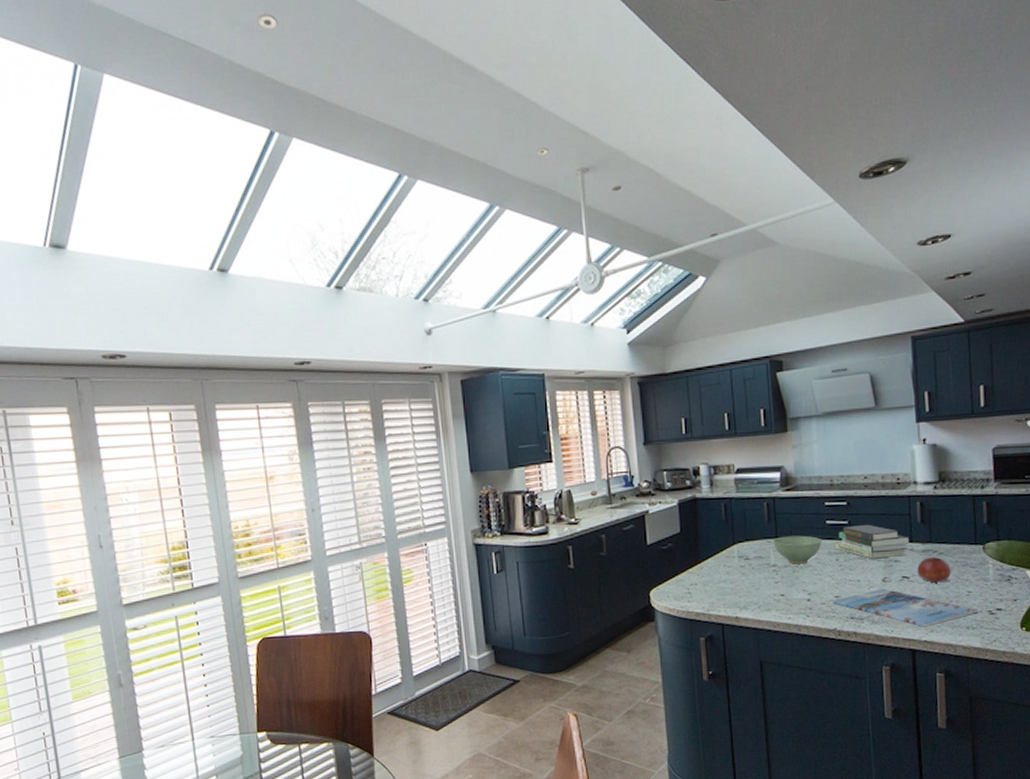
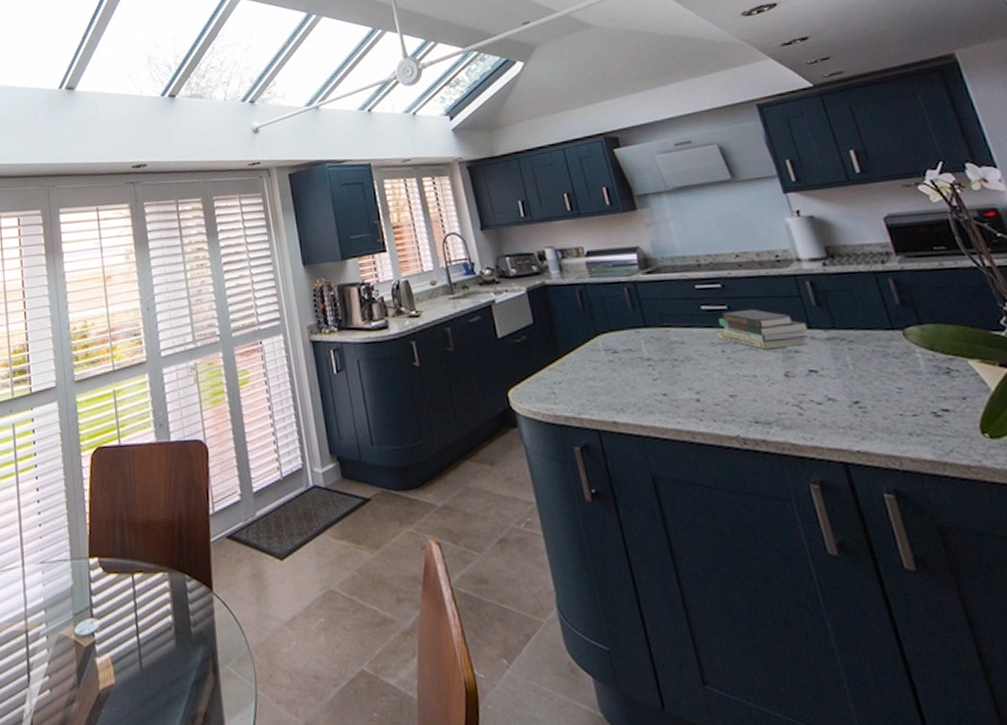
bowl: present [773,535,823,564] -> none [642,323,701,358]
magazine: present [833,588,978,627] -> none [728,385,918,434]
fruit: present [917,557,951,584] -> none [824,346,871,379]

